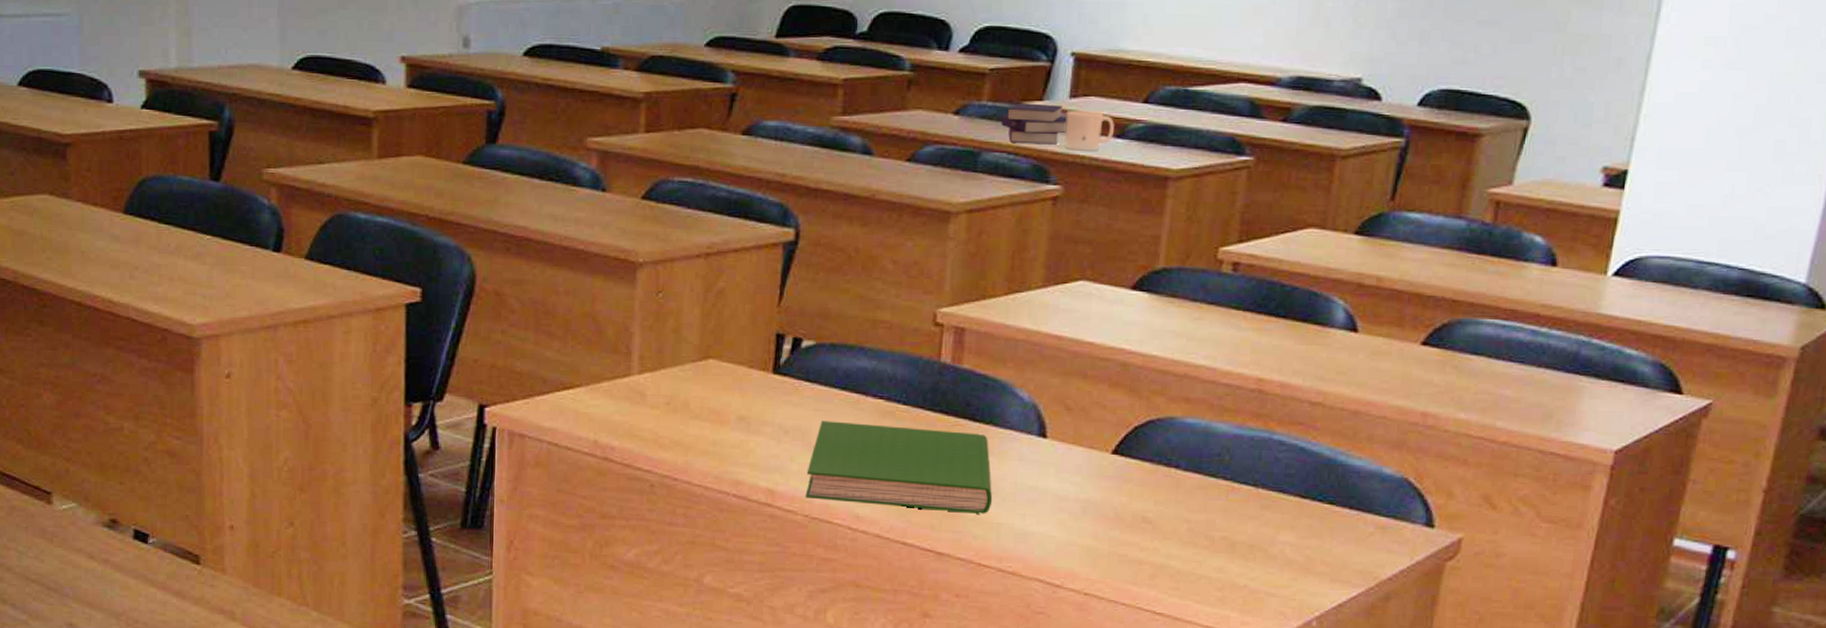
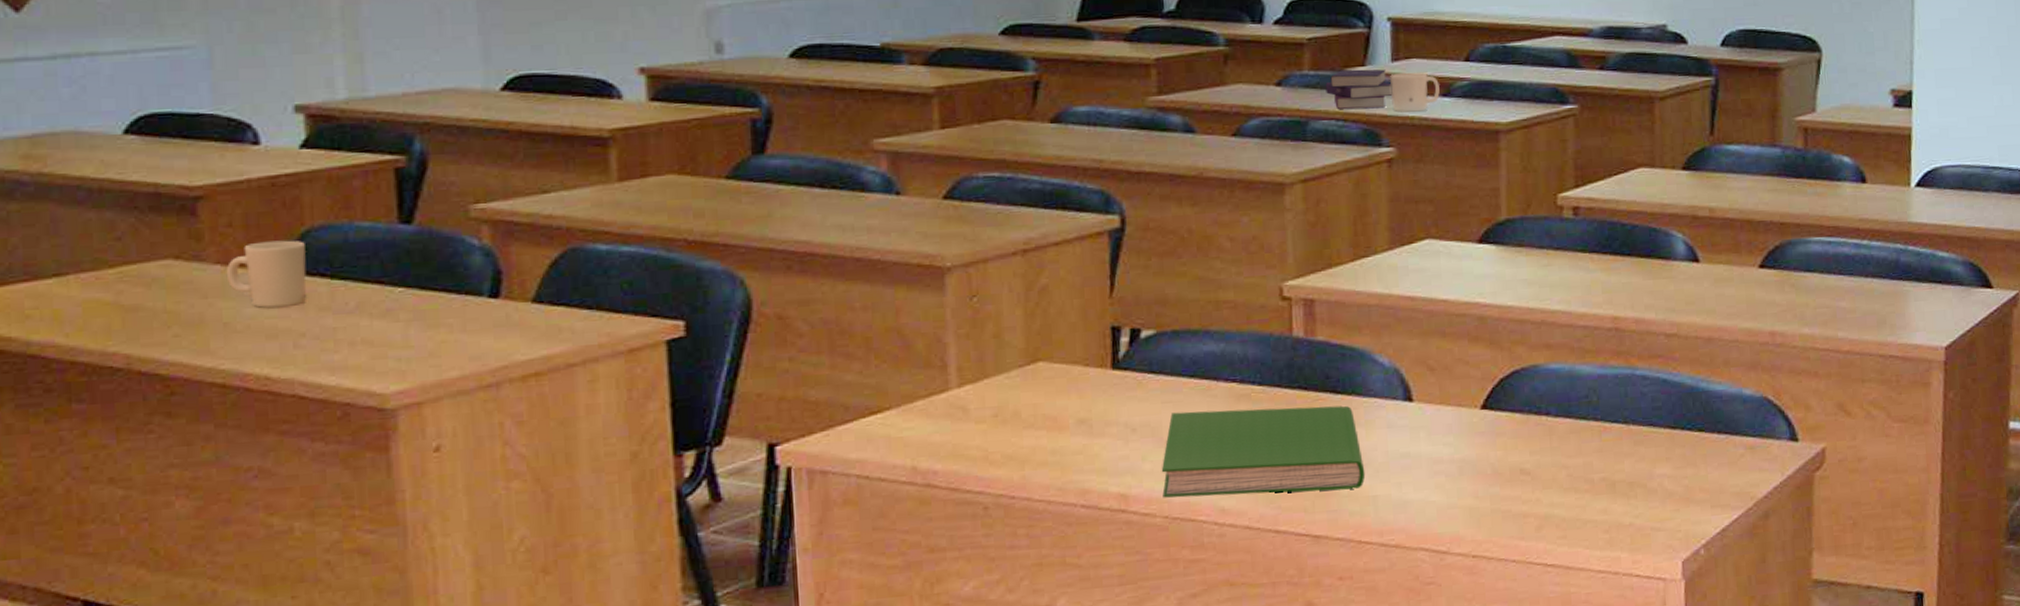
mug: none [85,186,141,243] -> present [226,240,307,308]

